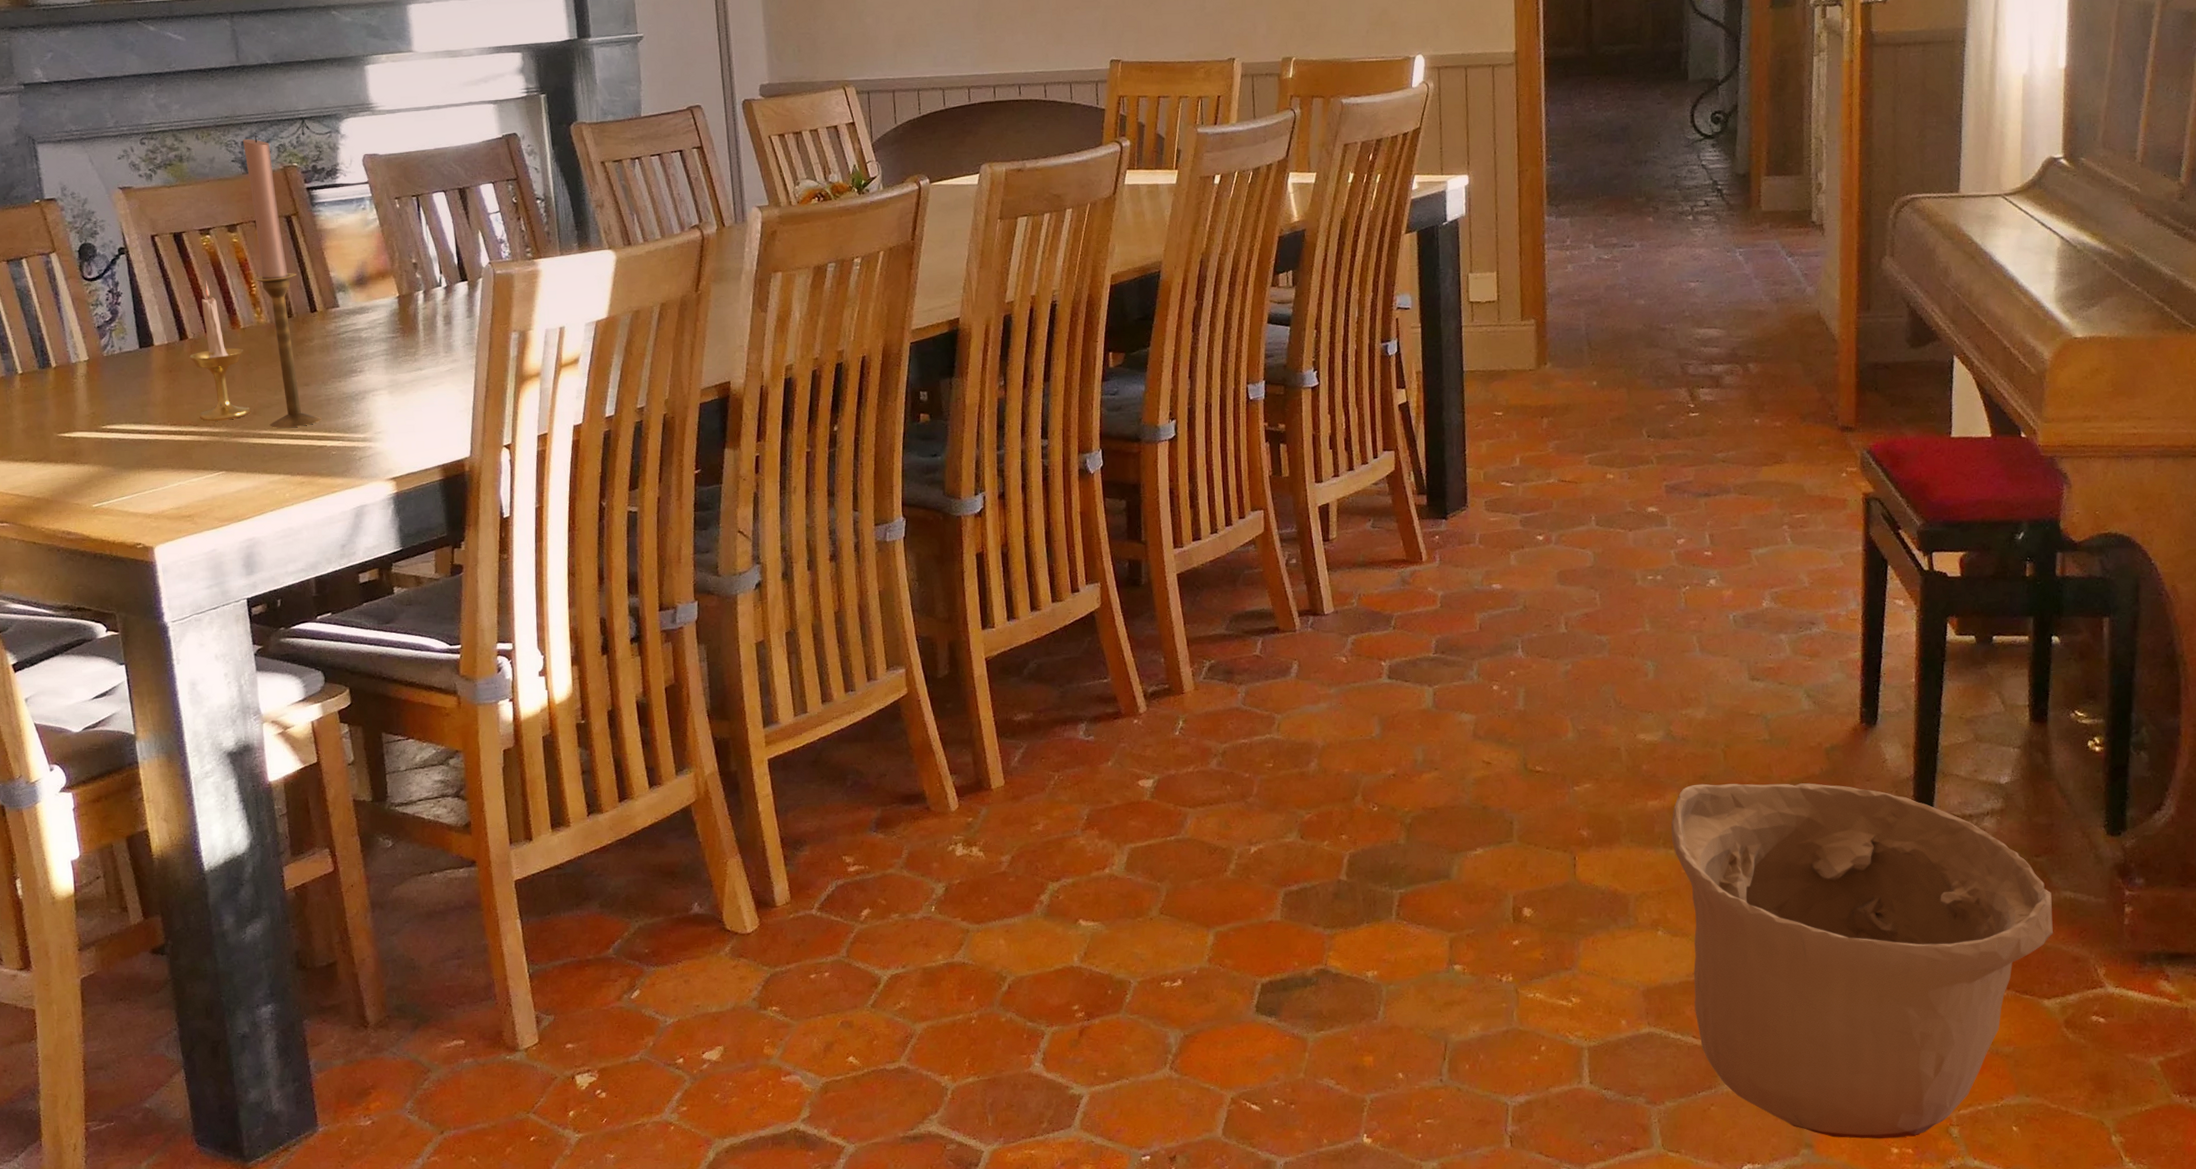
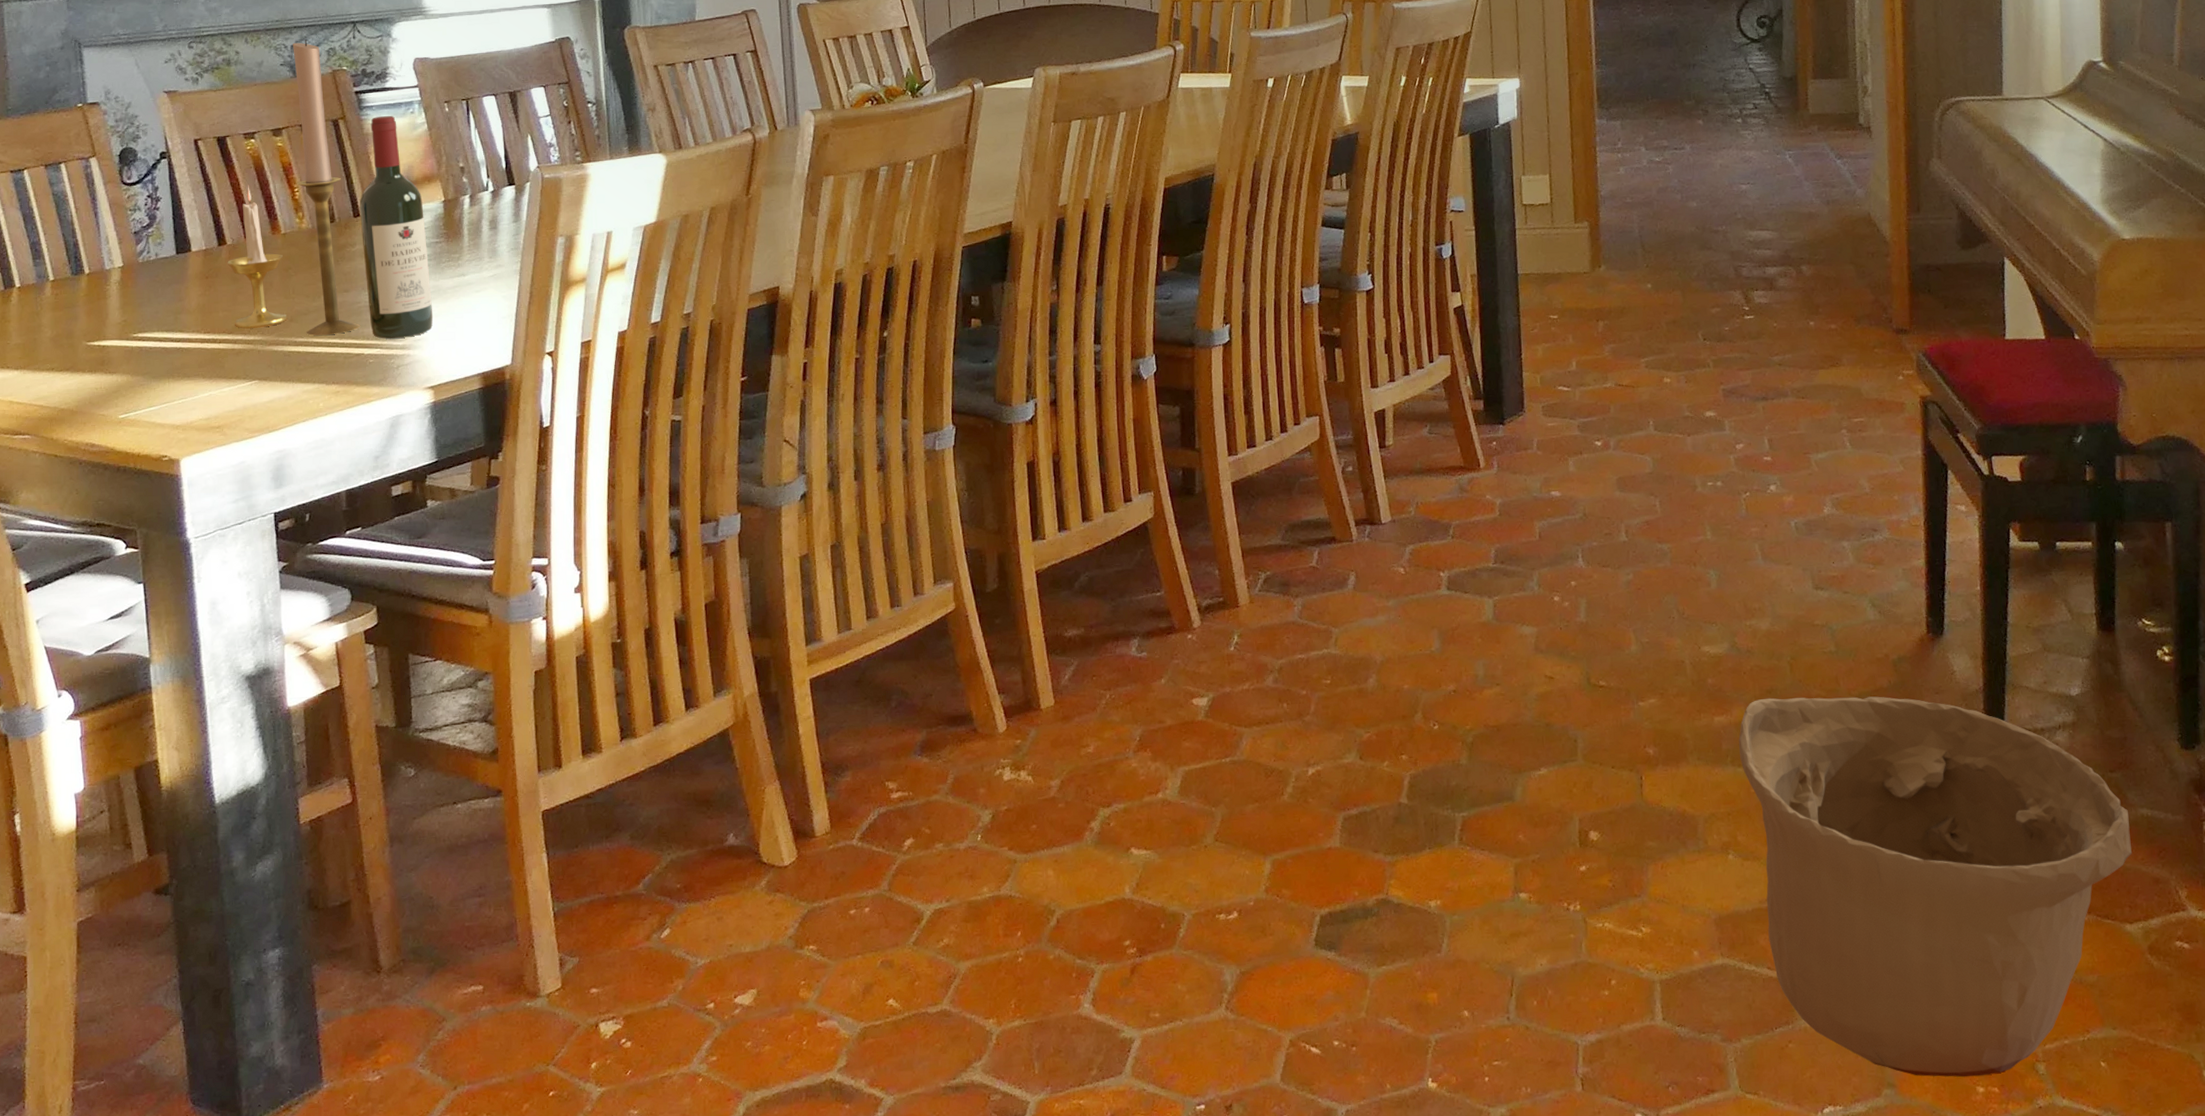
wine bottle: none [316,212,393,431] -> present [360,116,433,339]

